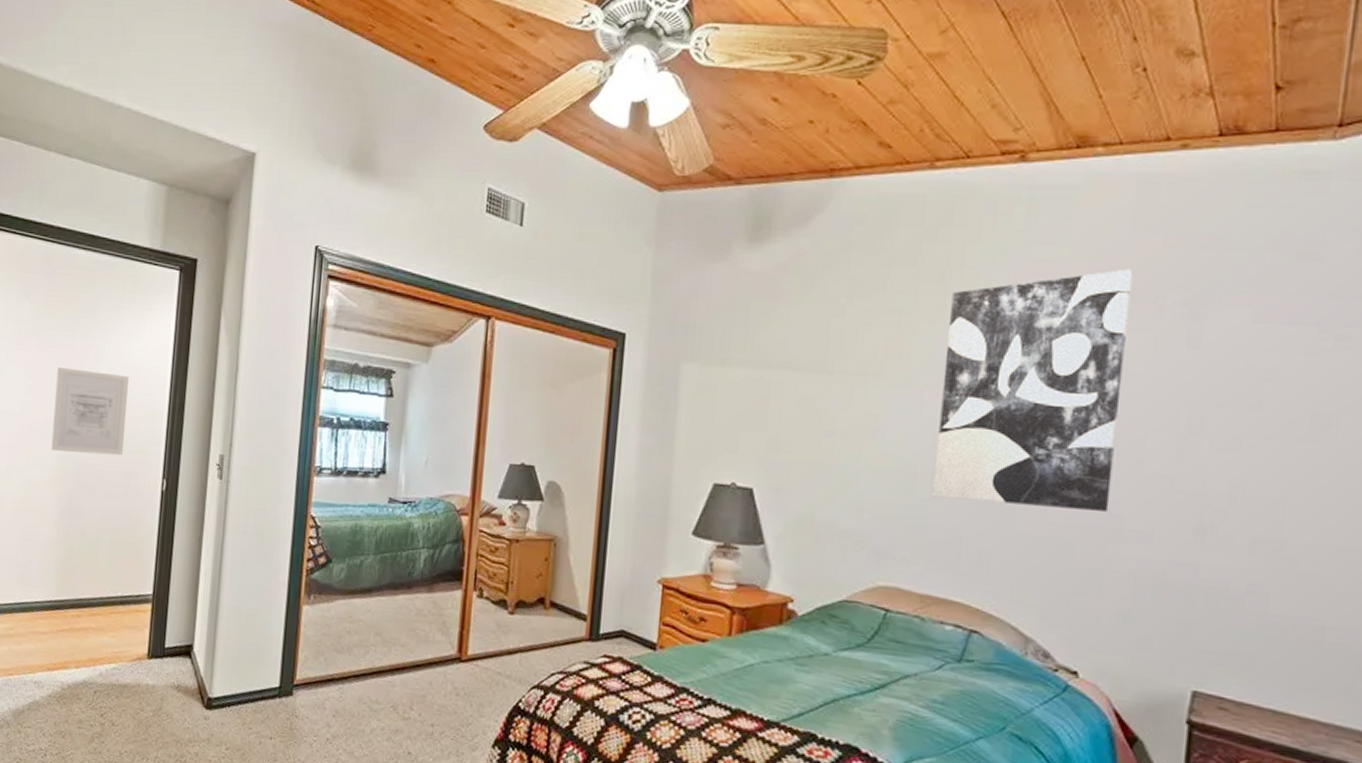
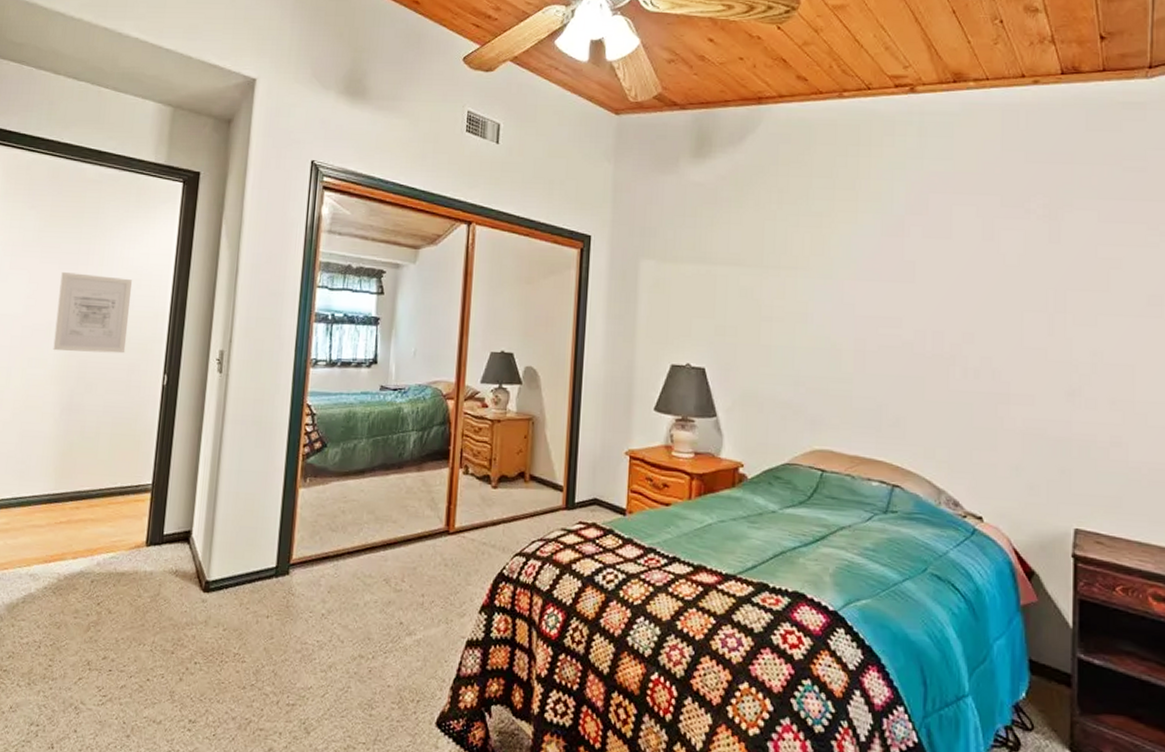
wall art: present [932,268,1133,511] -> none [855,179,1004,379]

